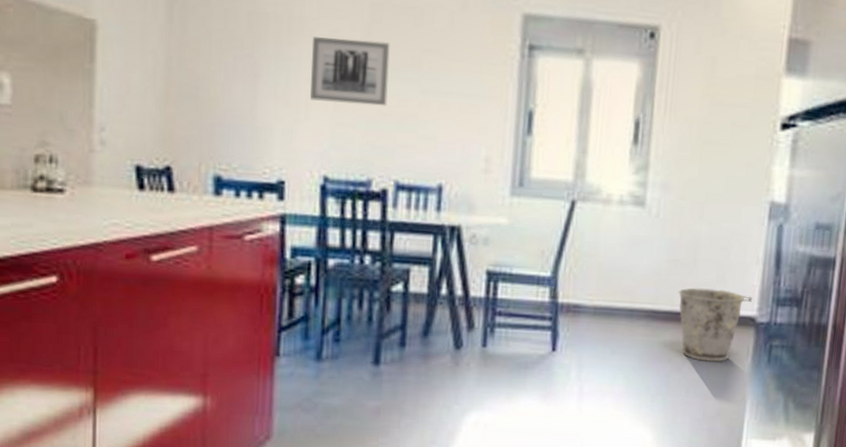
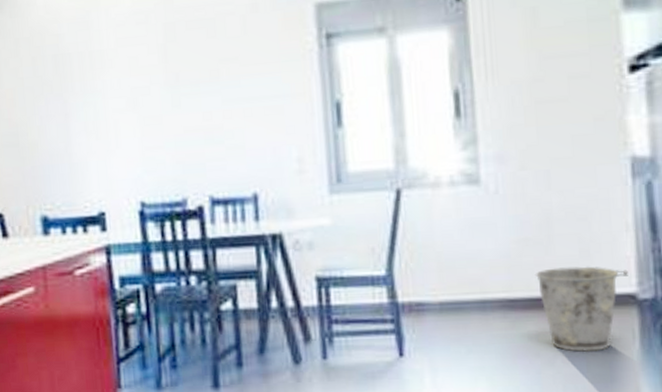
wall art: present [310,37,390,106] -> none [113,59,191,129]

